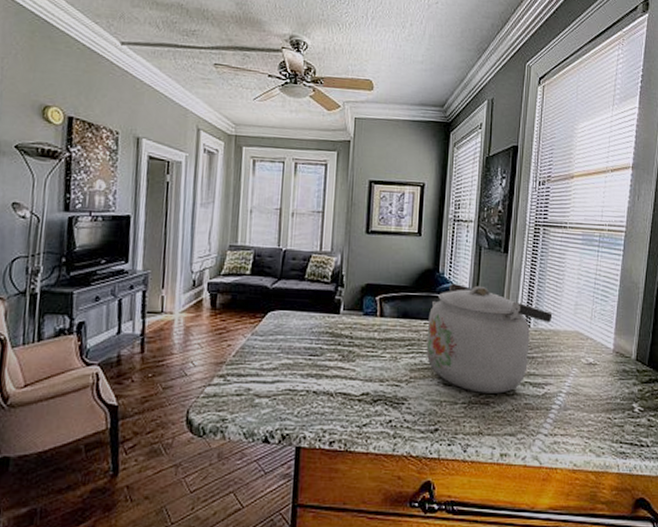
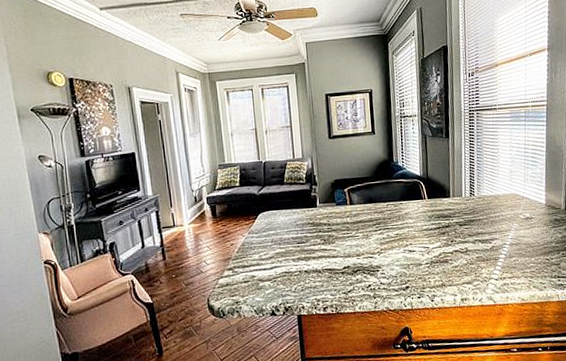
kettle: present [426,282,553,394] -> none [390,167,492,254]

